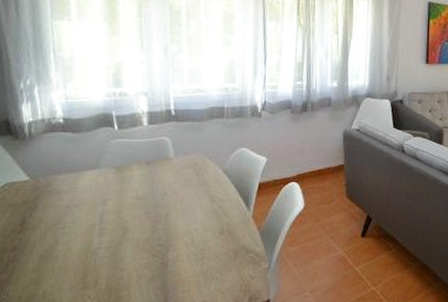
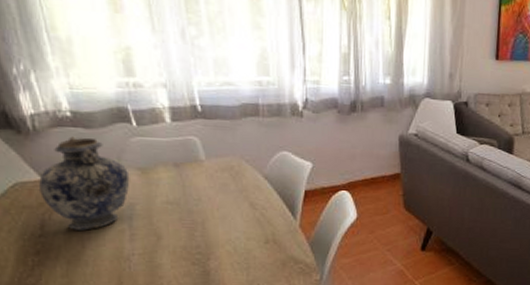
decorative vase: none [26,140,107,226] -> present [39,136,130,231]

